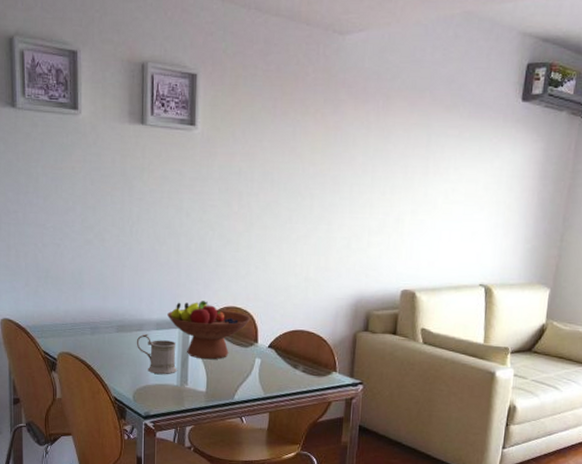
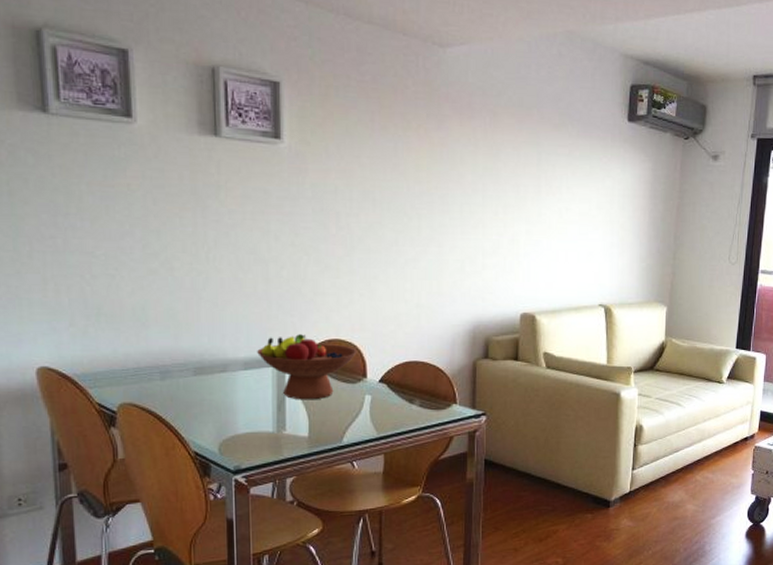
mug: present [136,334,177,374] -> none [219,376,272,420]

